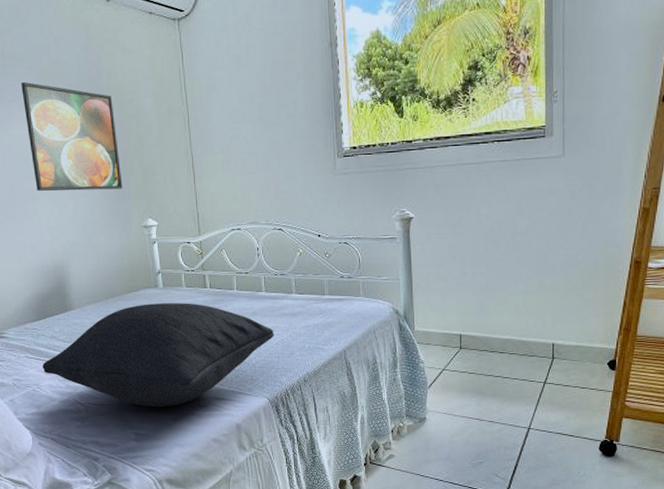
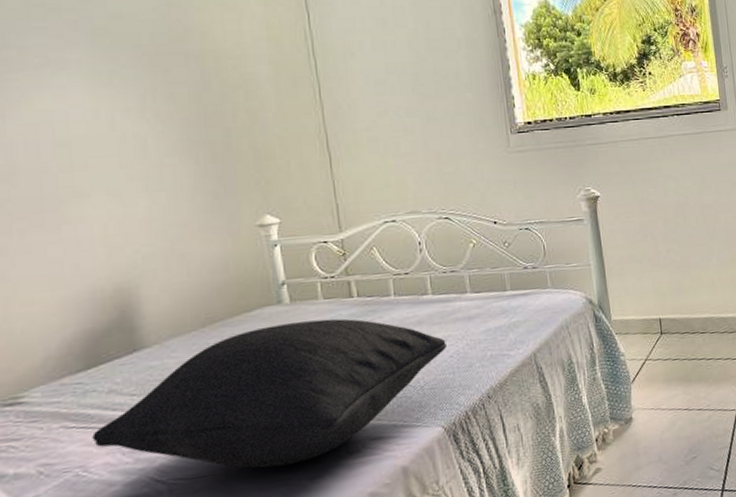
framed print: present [21,81,123,191] -> none [58,39,226,186]

